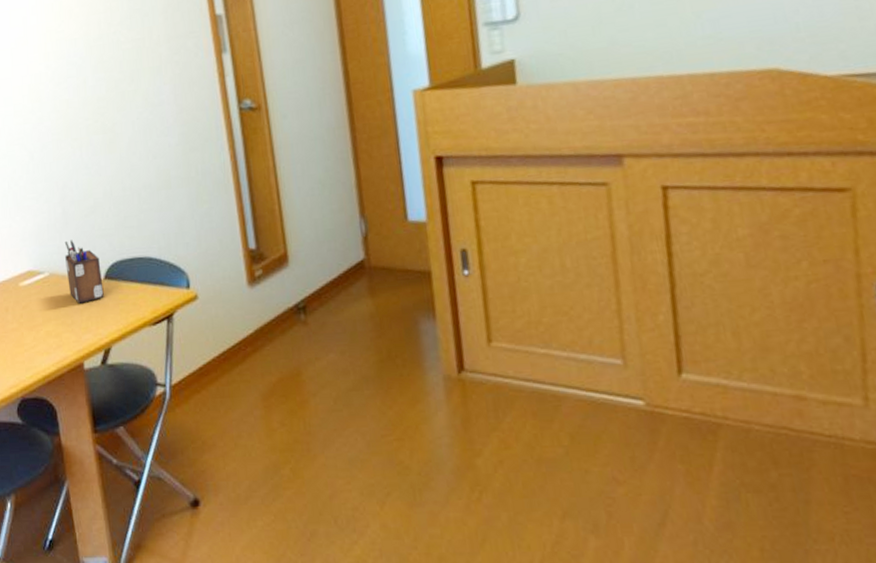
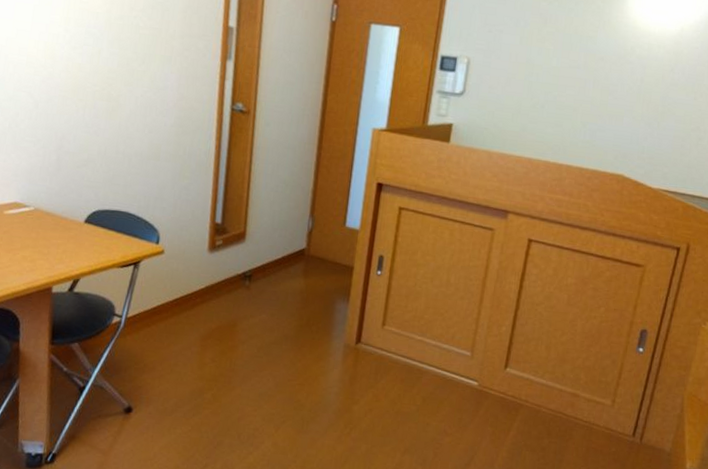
desk organizer: present [64,240,104,304] -> none [50,184,84,239]

